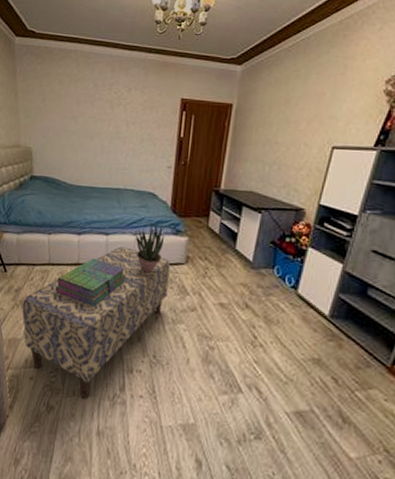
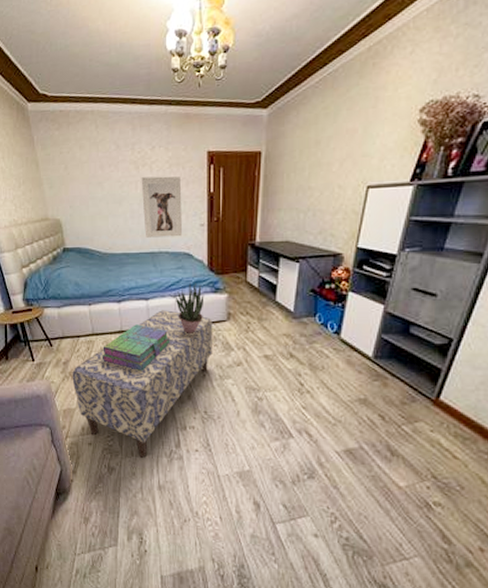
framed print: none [112,116,153,176] -> present [141,176,183,238]

